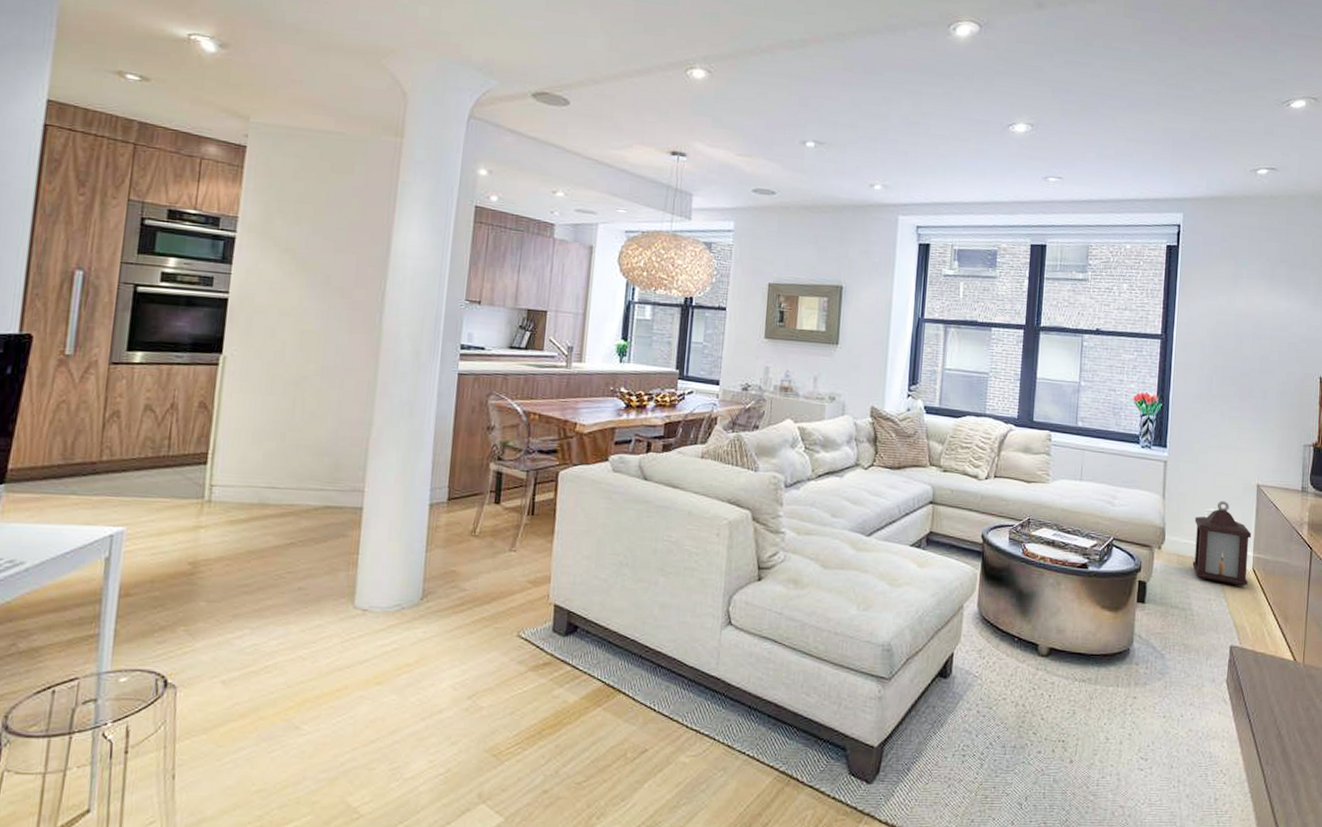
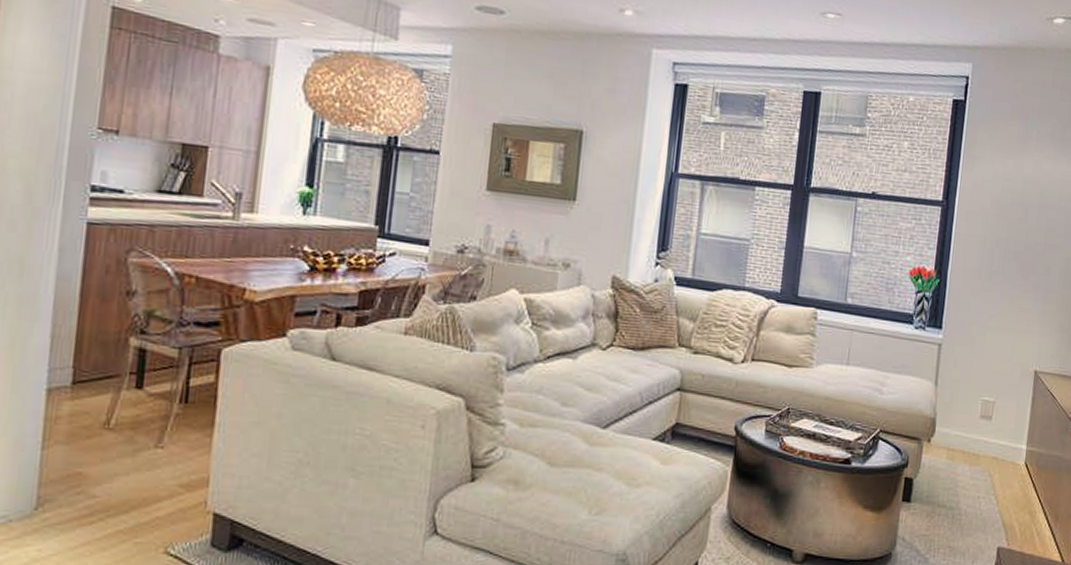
lantern: present [1192,500,1252,586] -> none [962,388,1026,482]

